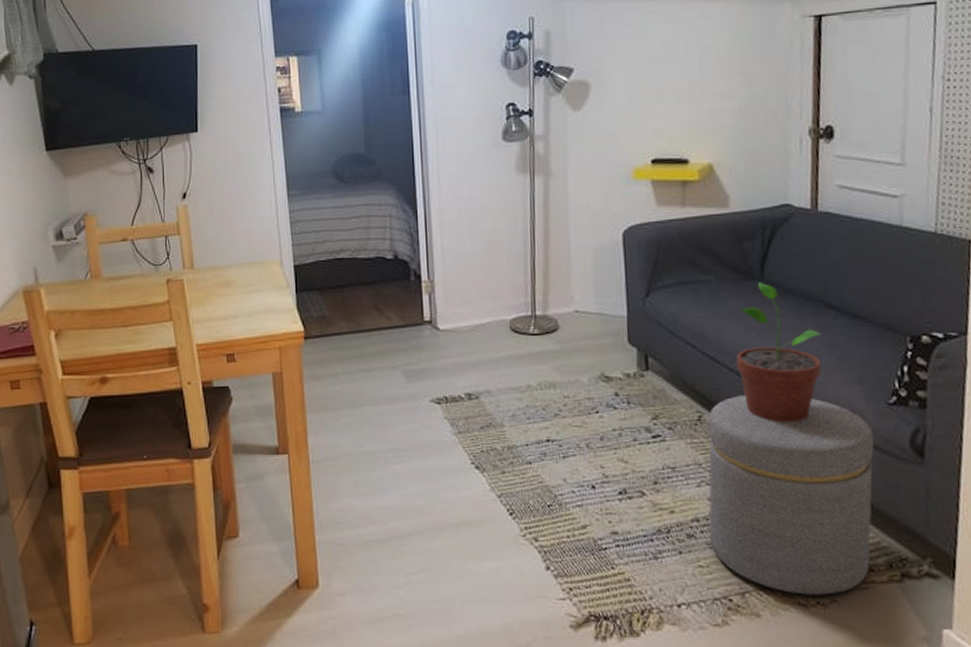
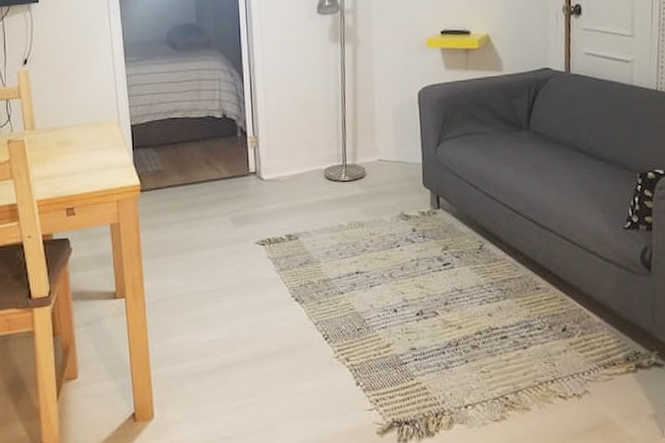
ottoman: present [708,395,874,595] -> none [488,226,615,389]
potted plant: present [736,282,822,423] -> none [509,132,575,248]

